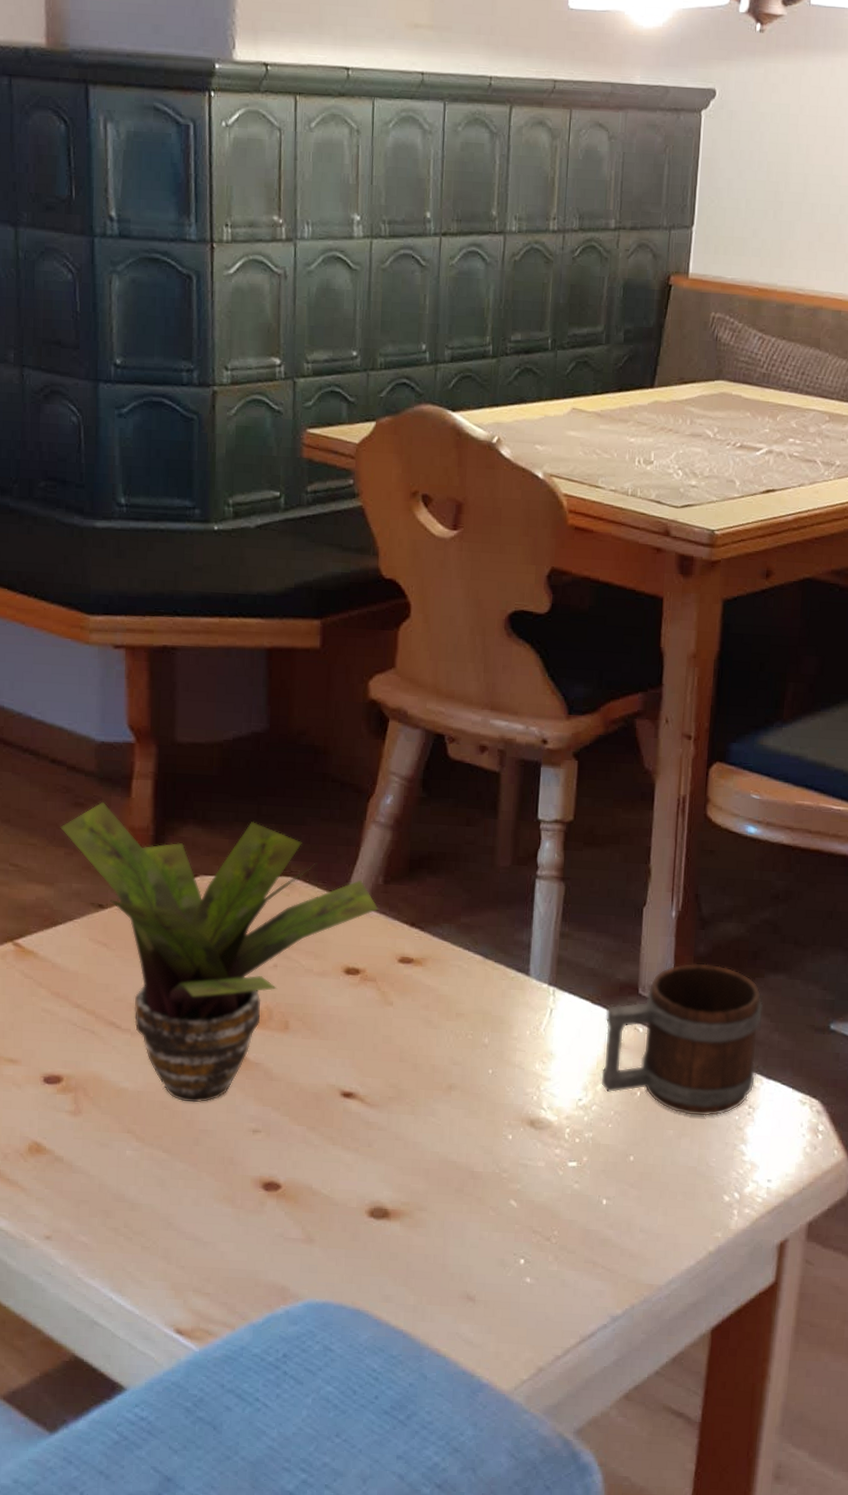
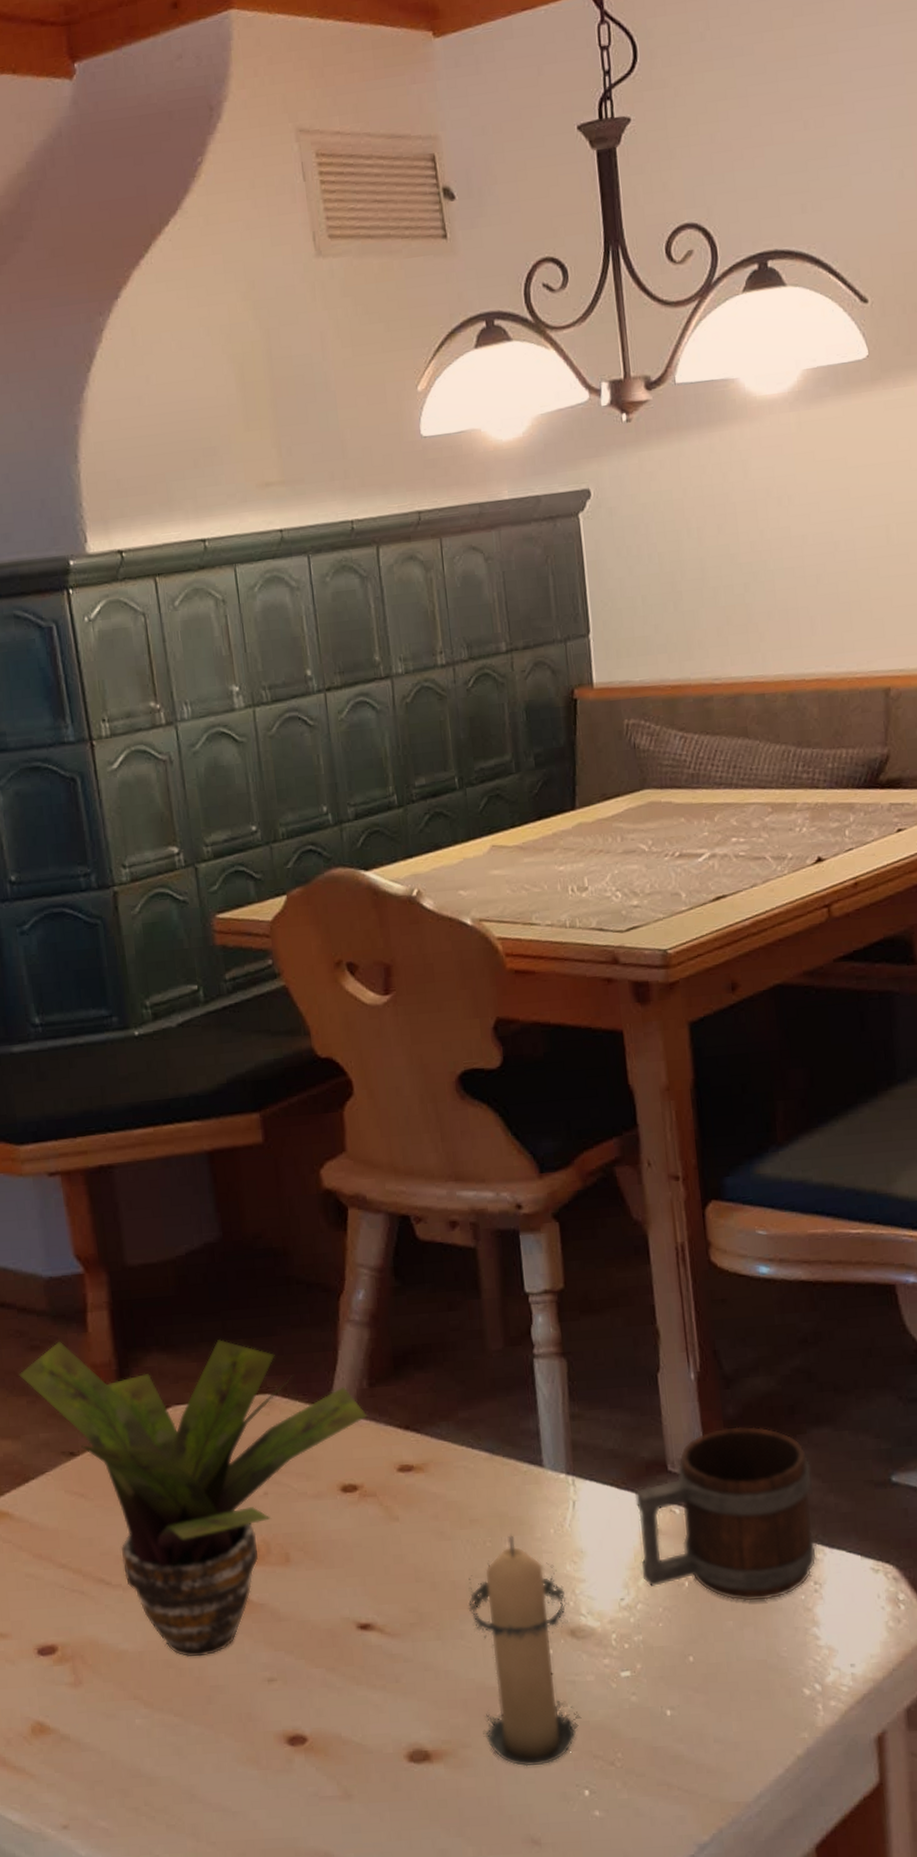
candle: none [441,1031,532,1233] -> present [468,1535,579,1767]

